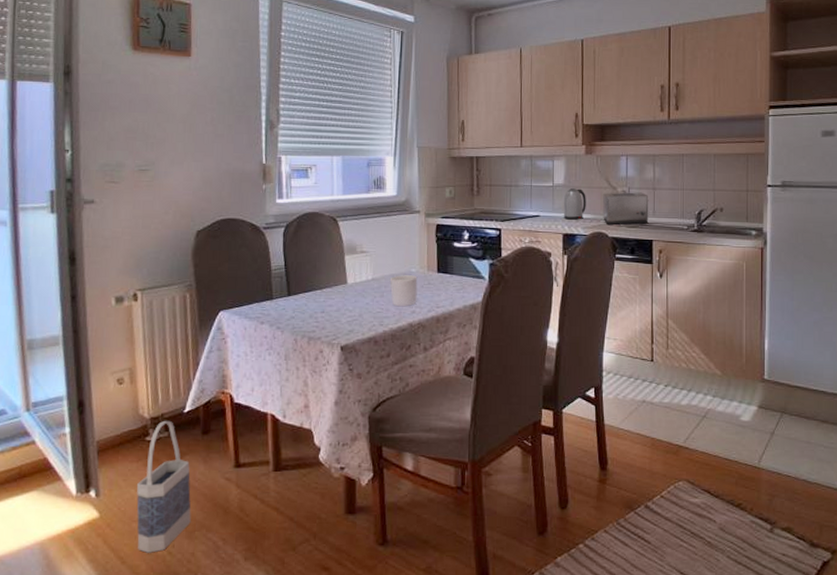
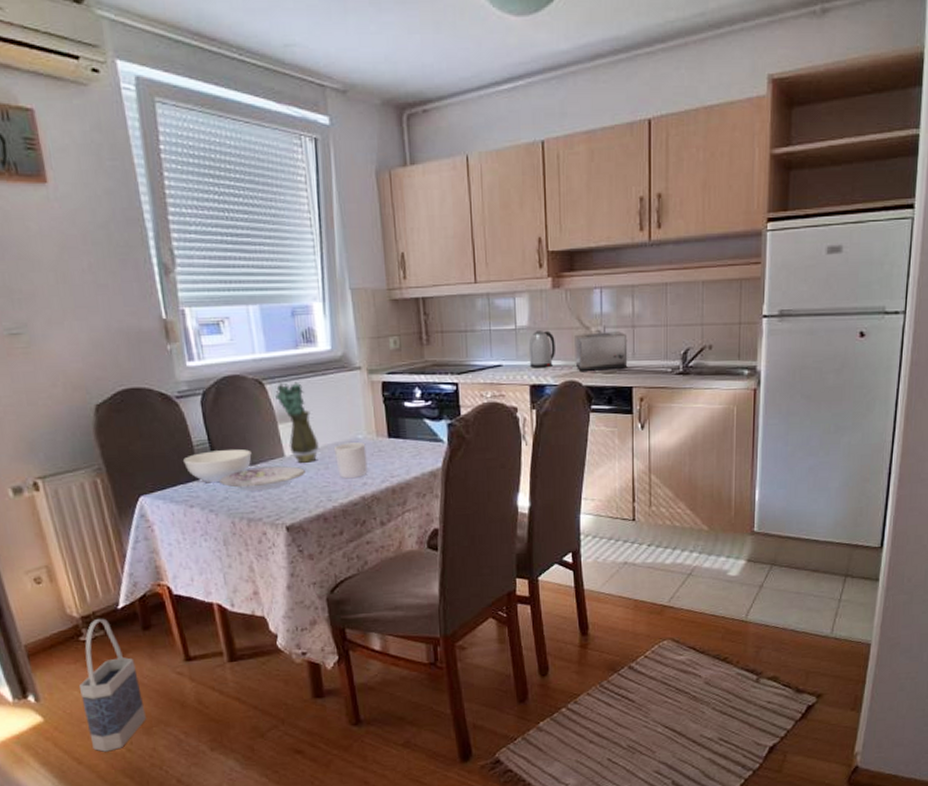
bowl: none [260,274,320,304] -> present [182,448,252,483]
plate: none [289,292,363,313] -> present [219,466,305,492]
vase: none [346,219,377,290] -> present [275,381,319,463]

